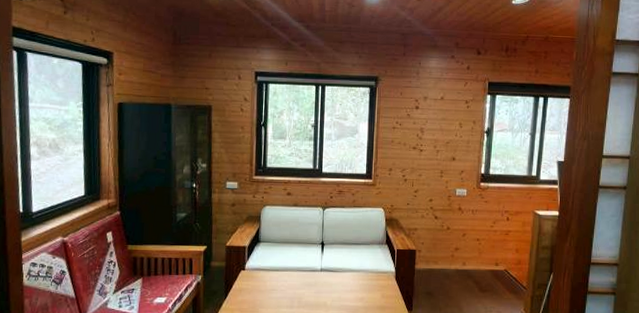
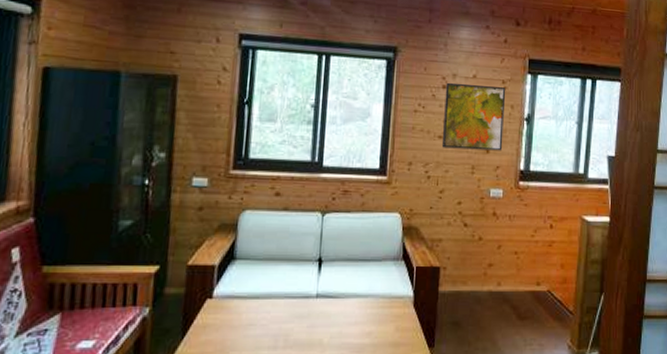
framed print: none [415,104,469,159] -> present [441,82,506,151]

